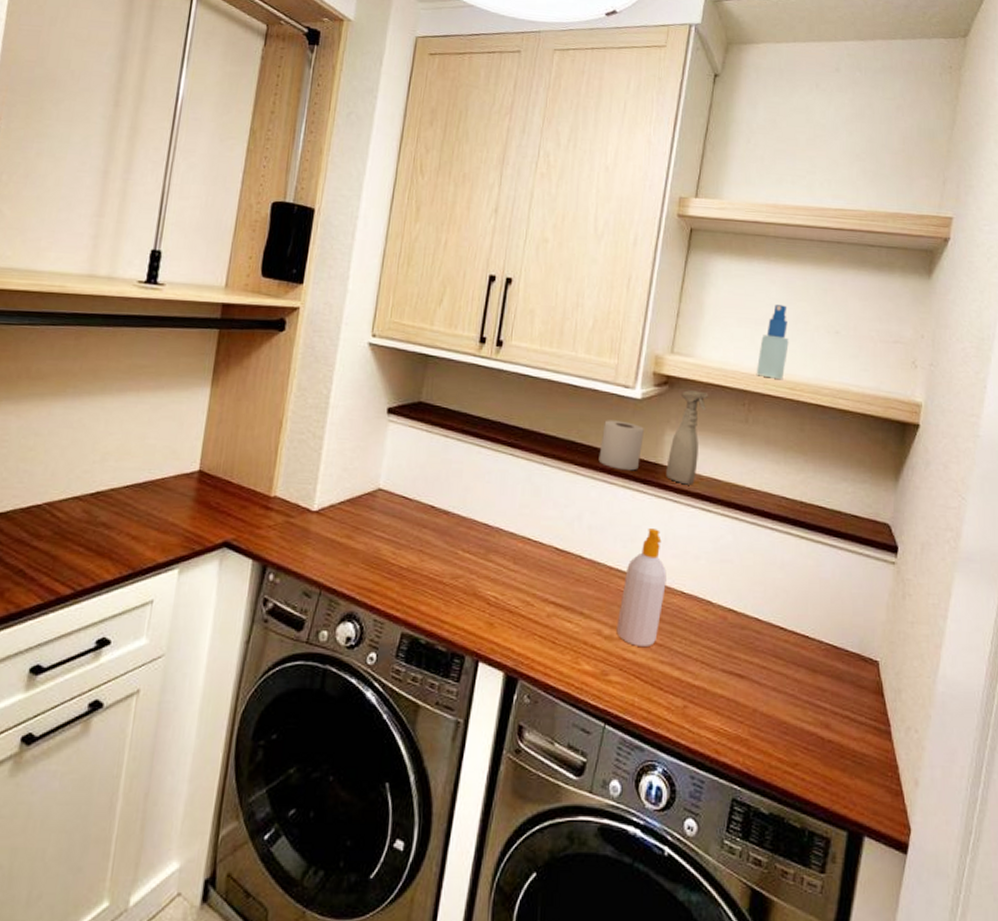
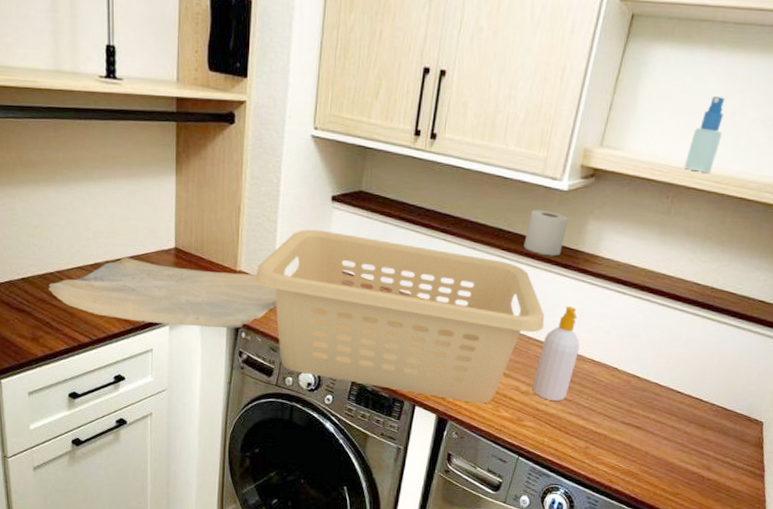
towel: none [31,483,333,589] -> present [49,257,289,345]
laundry basket: none [290,445,626,655] -> present [254,229,545,404]
spray bottle: present [666,390,709,485] -> none [586,183,634,270]

